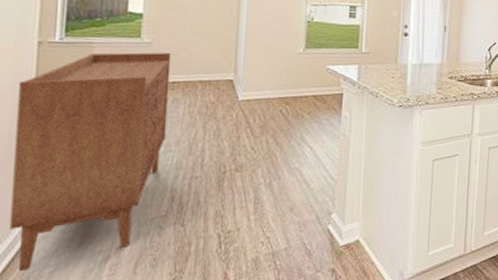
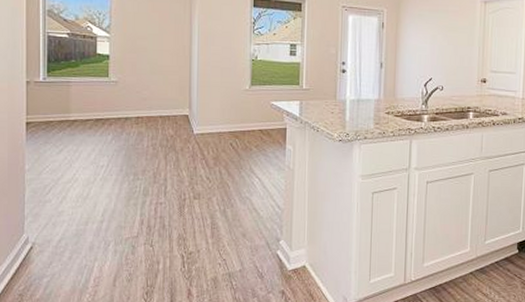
sideboard: present [10,52,171,272] -> none [13,90,135,280]

